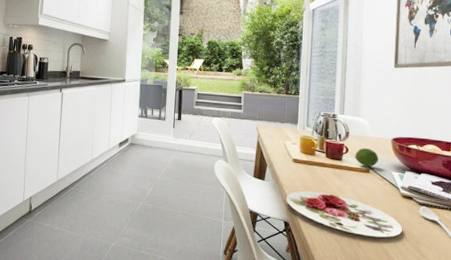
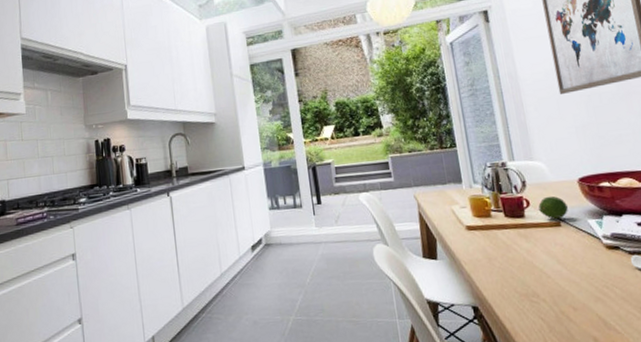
plate: present [286,190,403,238] -> none [468,260,618,306]

